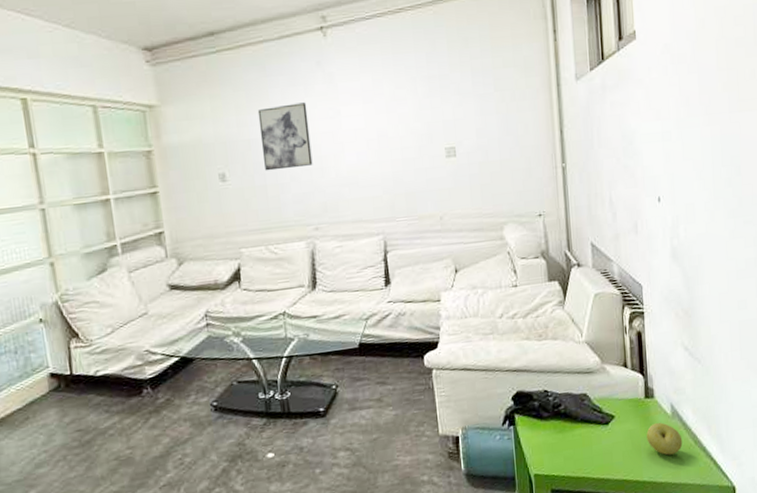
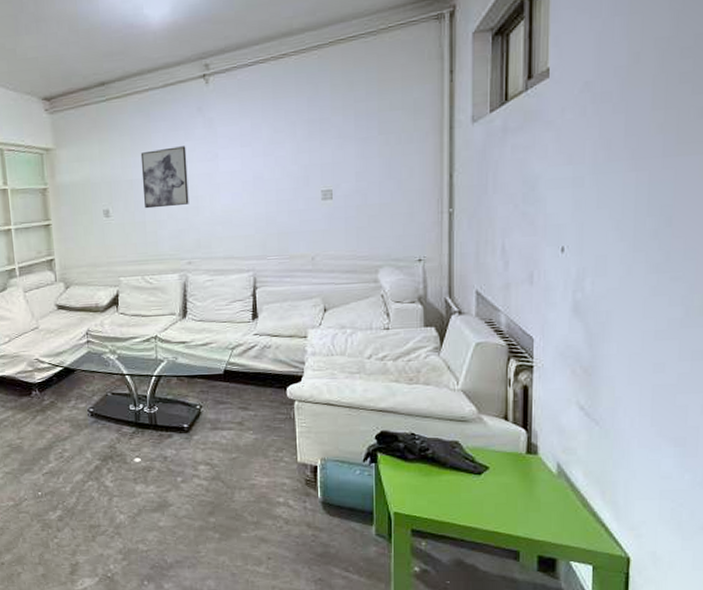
apple: present [646,422,683,456] -> none [525,479,568,515]

